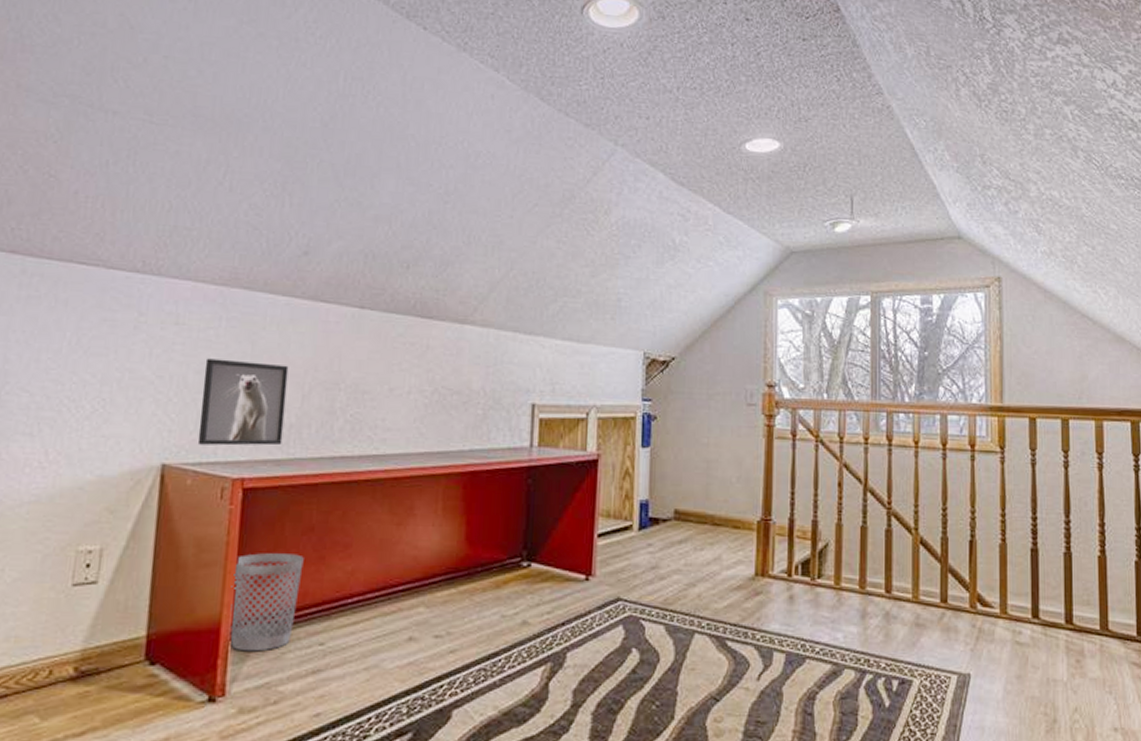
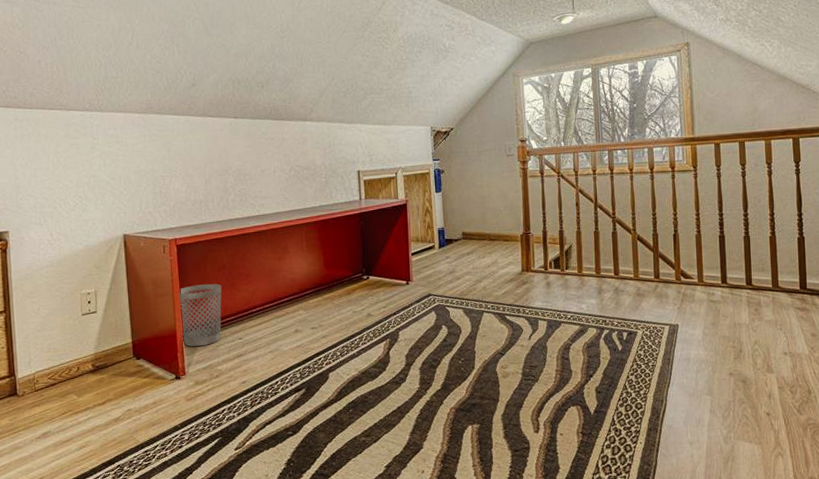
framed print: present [197,358,289,446] -> none [140,162,197,220]

